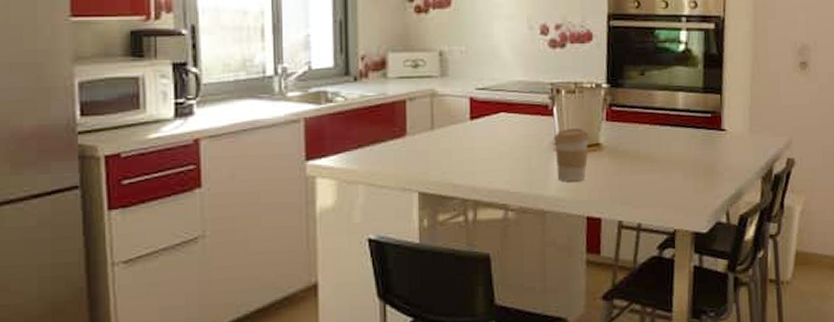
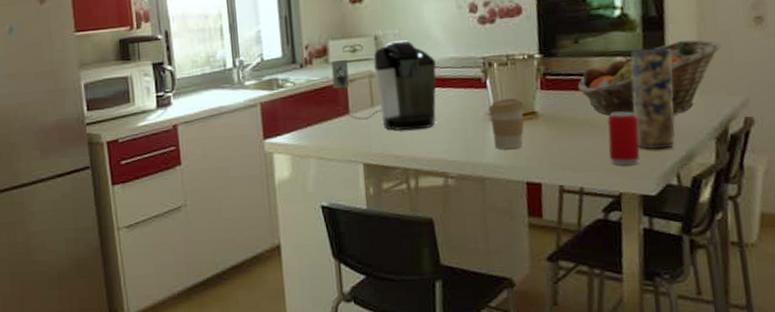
coffee maker: none [389,59,503,158] -> present [330,40,437,131]
fruit basket: none [641,80,771,152] -> present [577,39,722,115]
beverage can: none [666,147,695,202] -> present [608,111,640,166]
vase: none [690,85,728,187] -> present [631,48,676,150]

